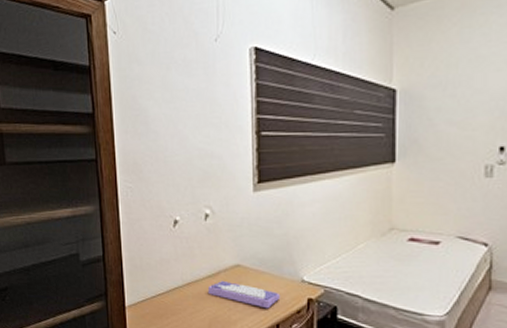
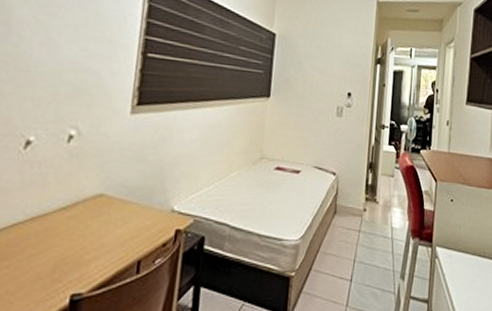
keyboard: present [207,280,281,309] -> none [57,212,147,244]

